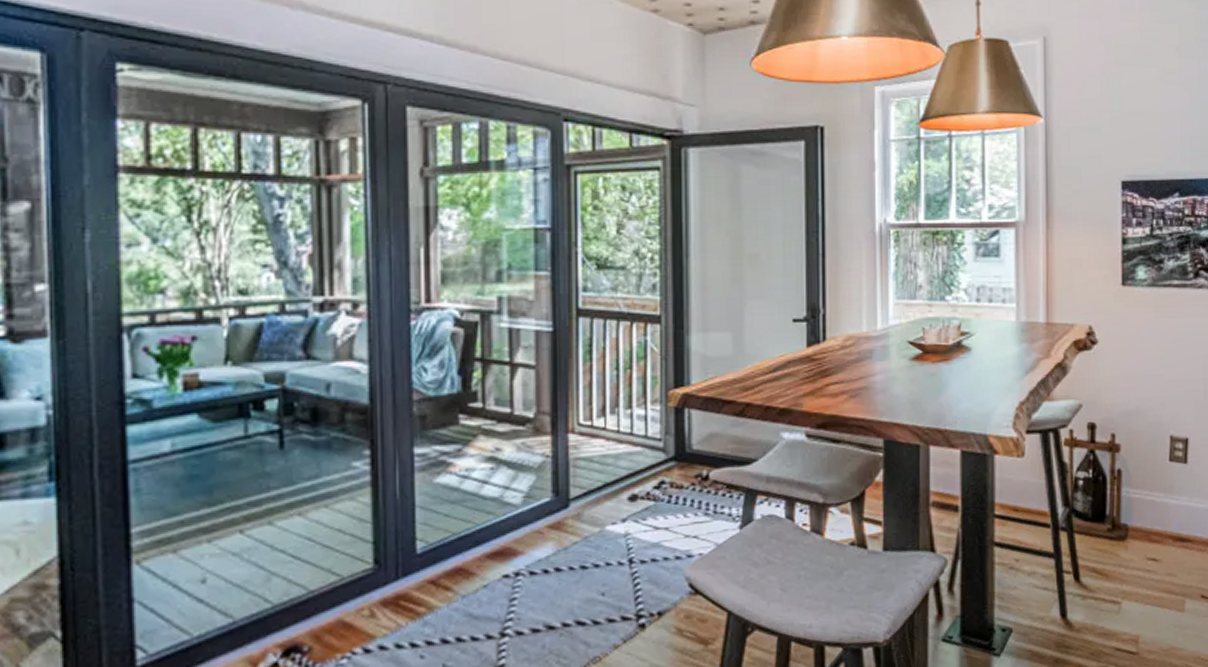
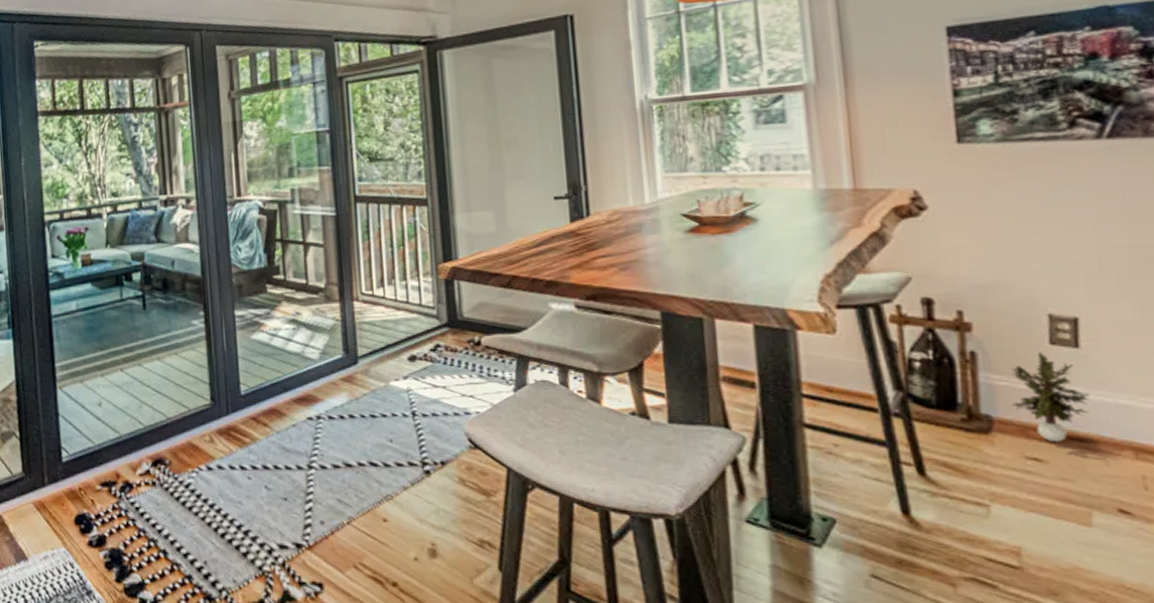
potted plant: none [1141,468,1191,544] -> present [1010,352,1090,443]

